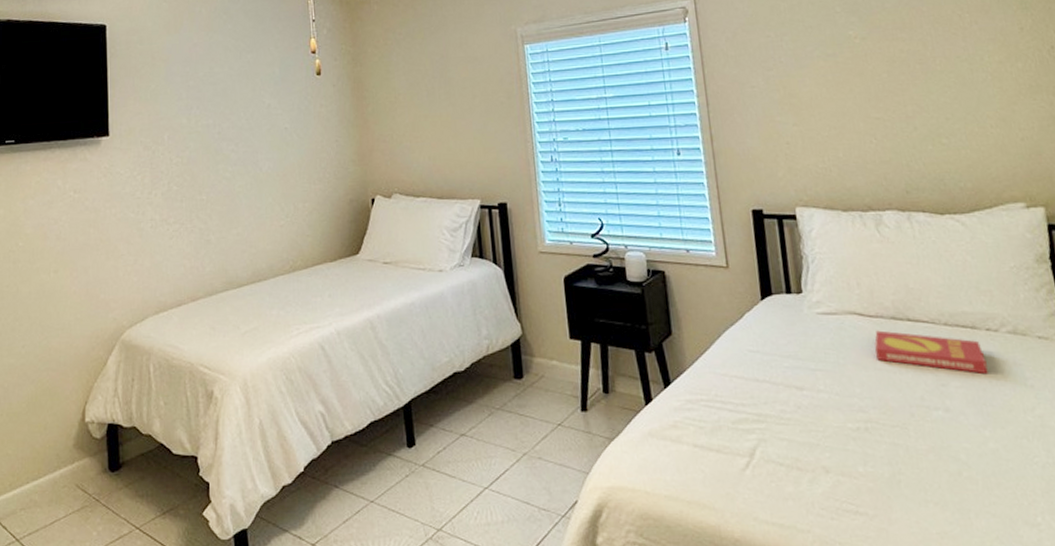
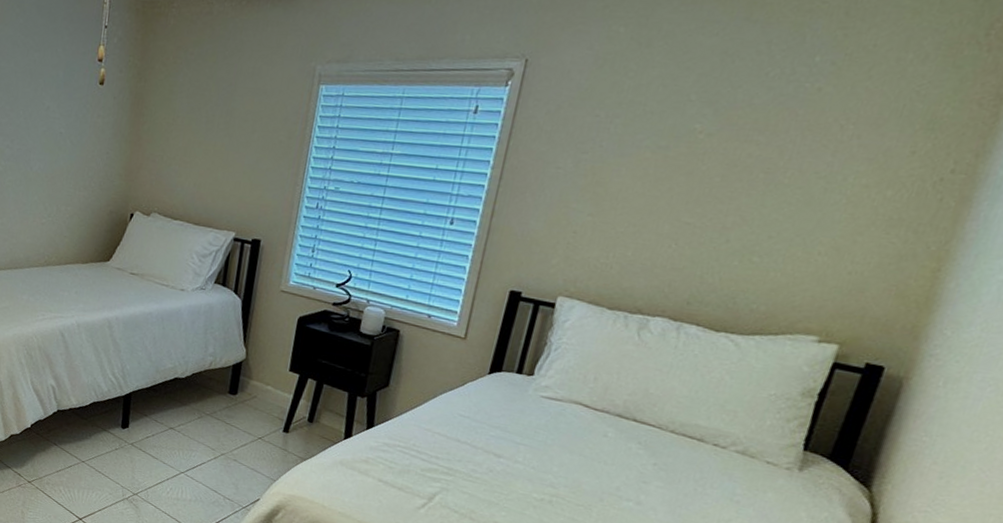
book: present [875,330,988,375] -> none [585,423,702,483]

